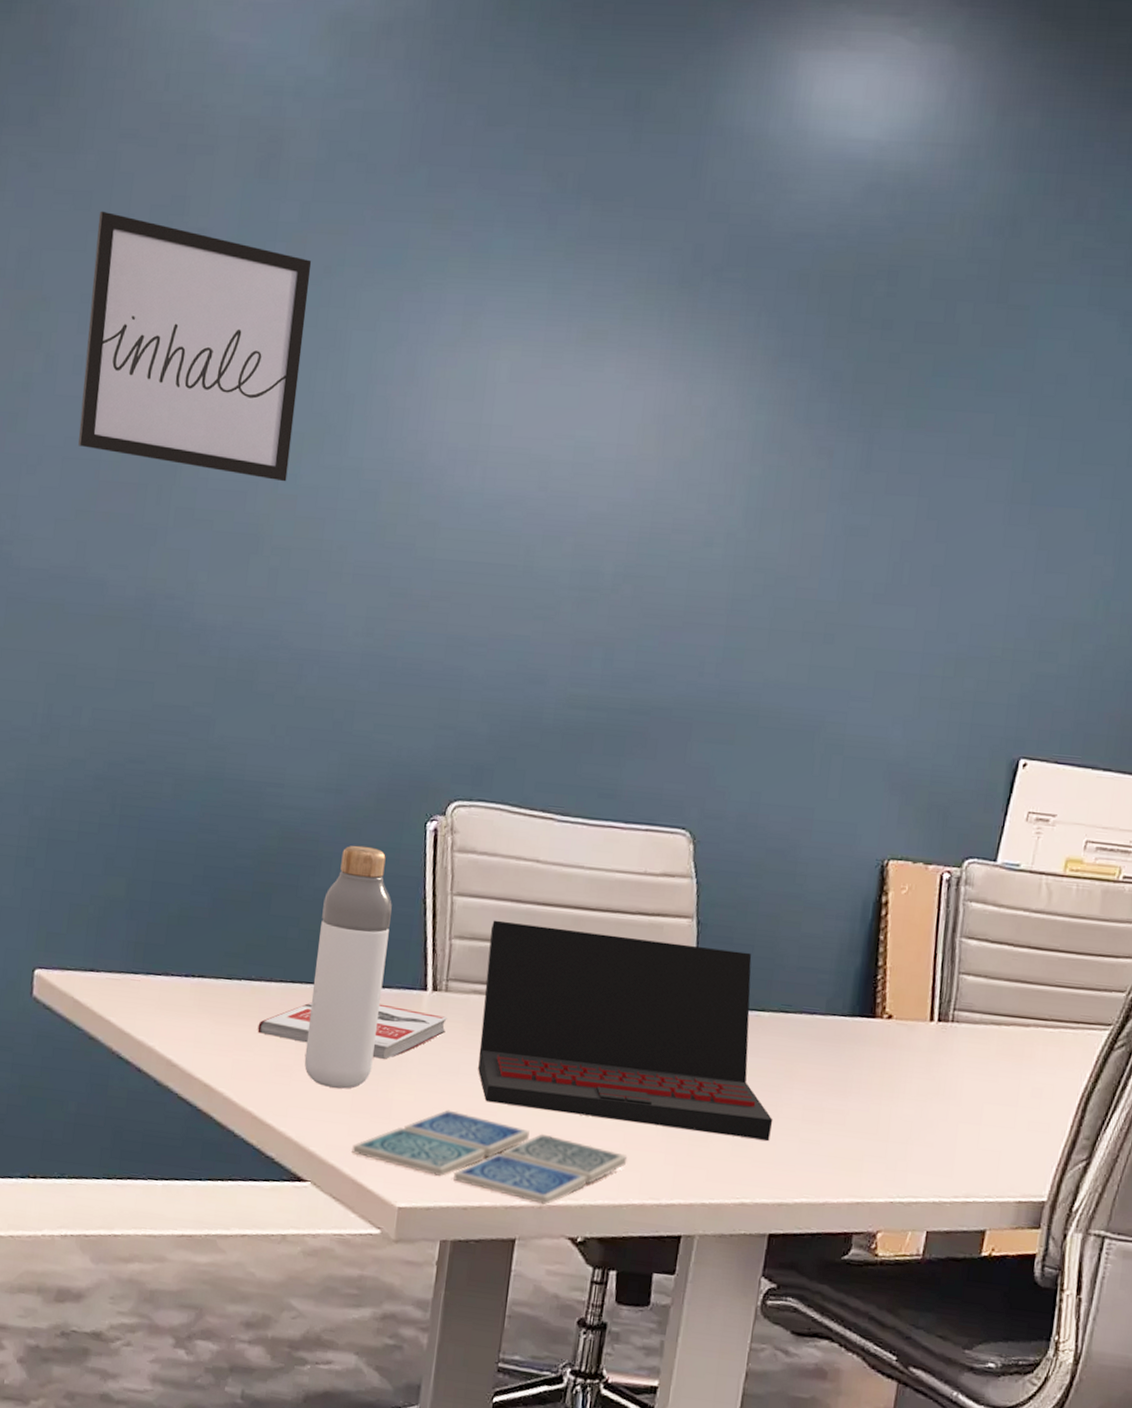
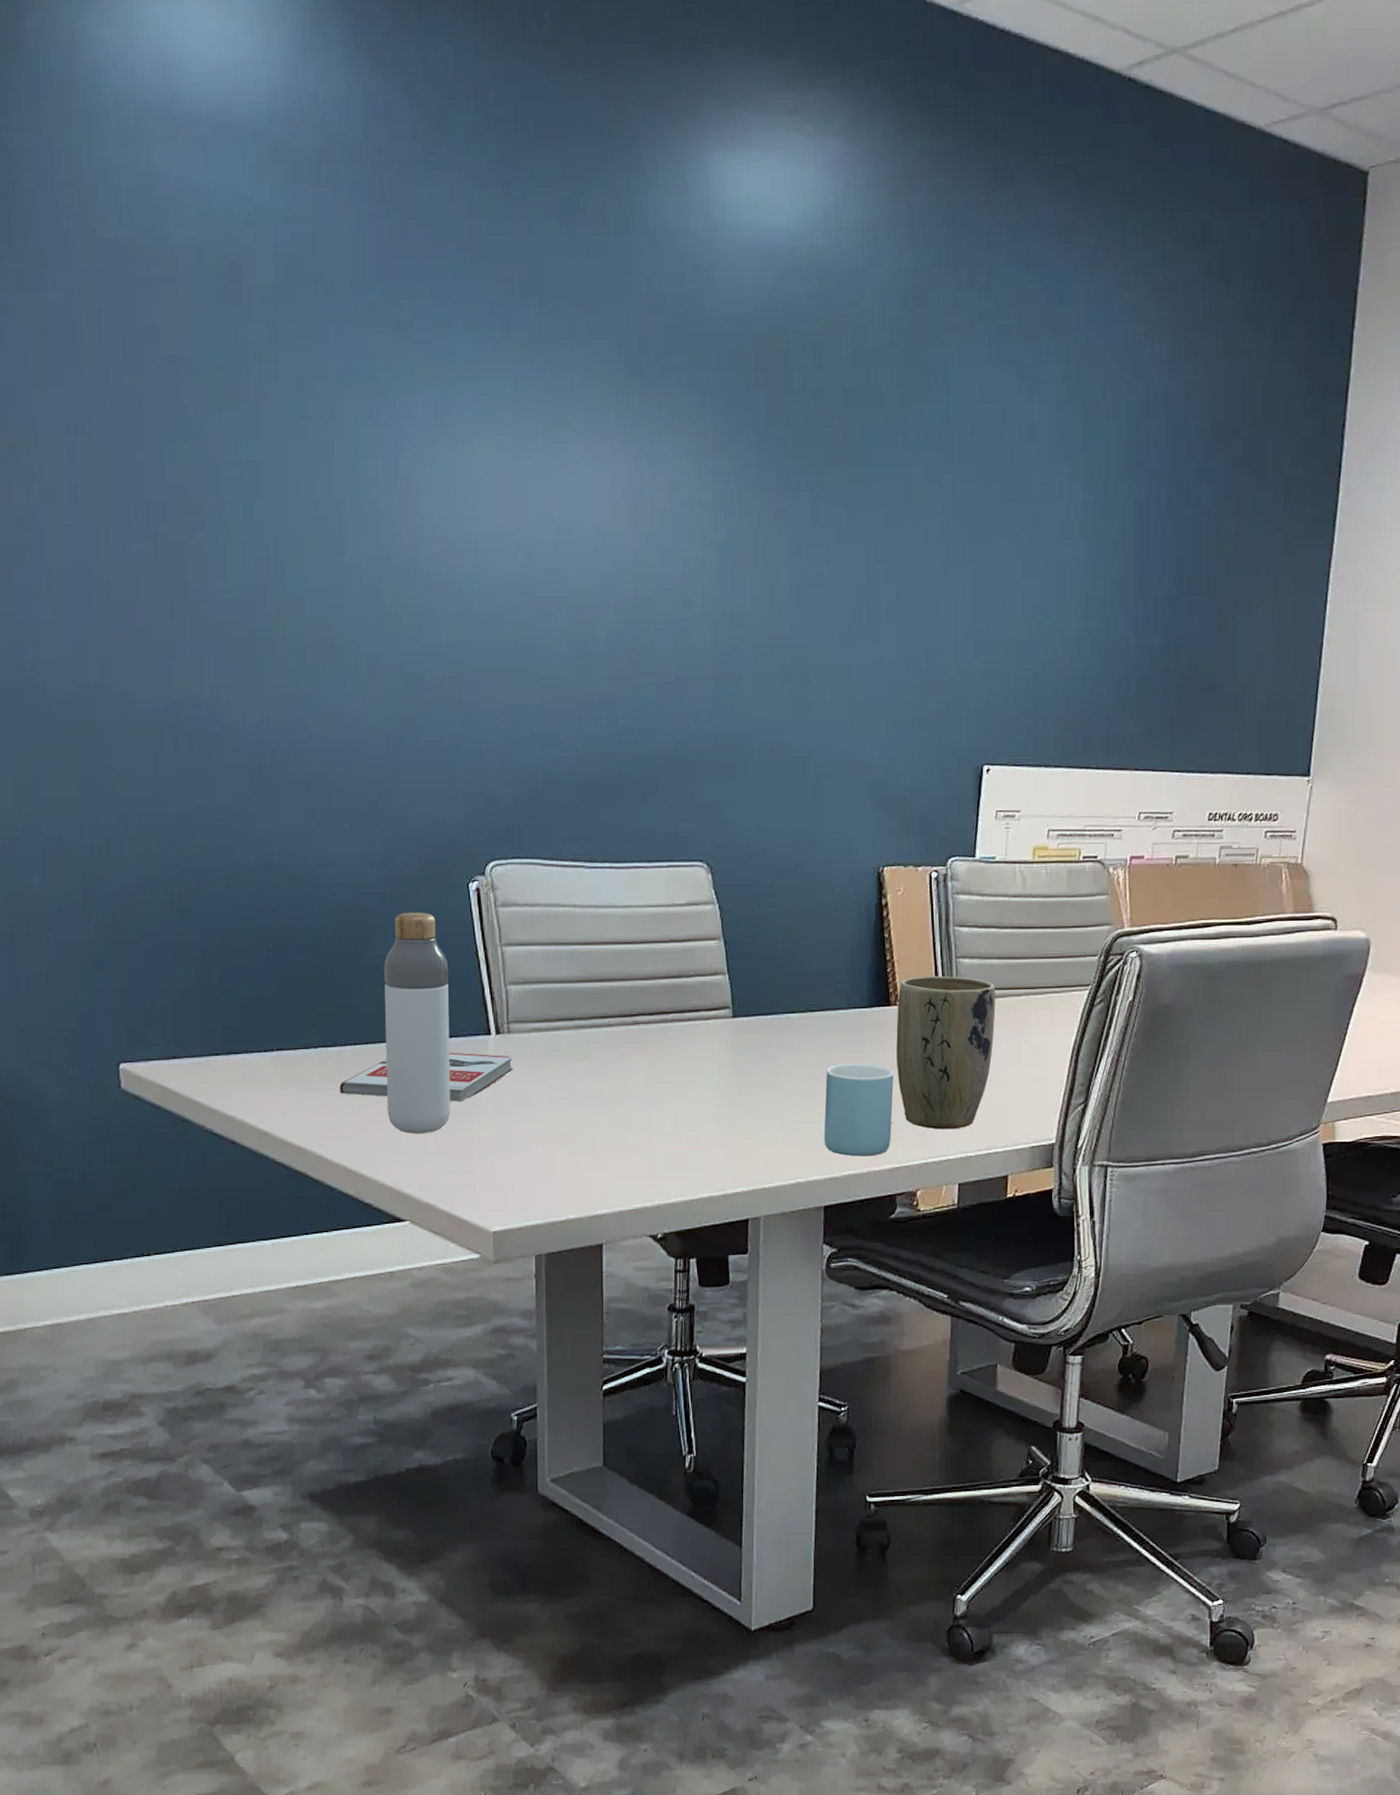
wall art: present [78,211,312,482] -> none [72,346,292,586]
drink coaster: present [352,1109,628,1205] -> none [443,1138,692,1211]
laptop: present [478,920,773,1141] -> none [541,963,815,1127]
mug: none [778,1076,869,1186] -> present [824,1064,894,1157]
plant pot: none [872,988,1000,1169] -> present [896,975,996,1130]

